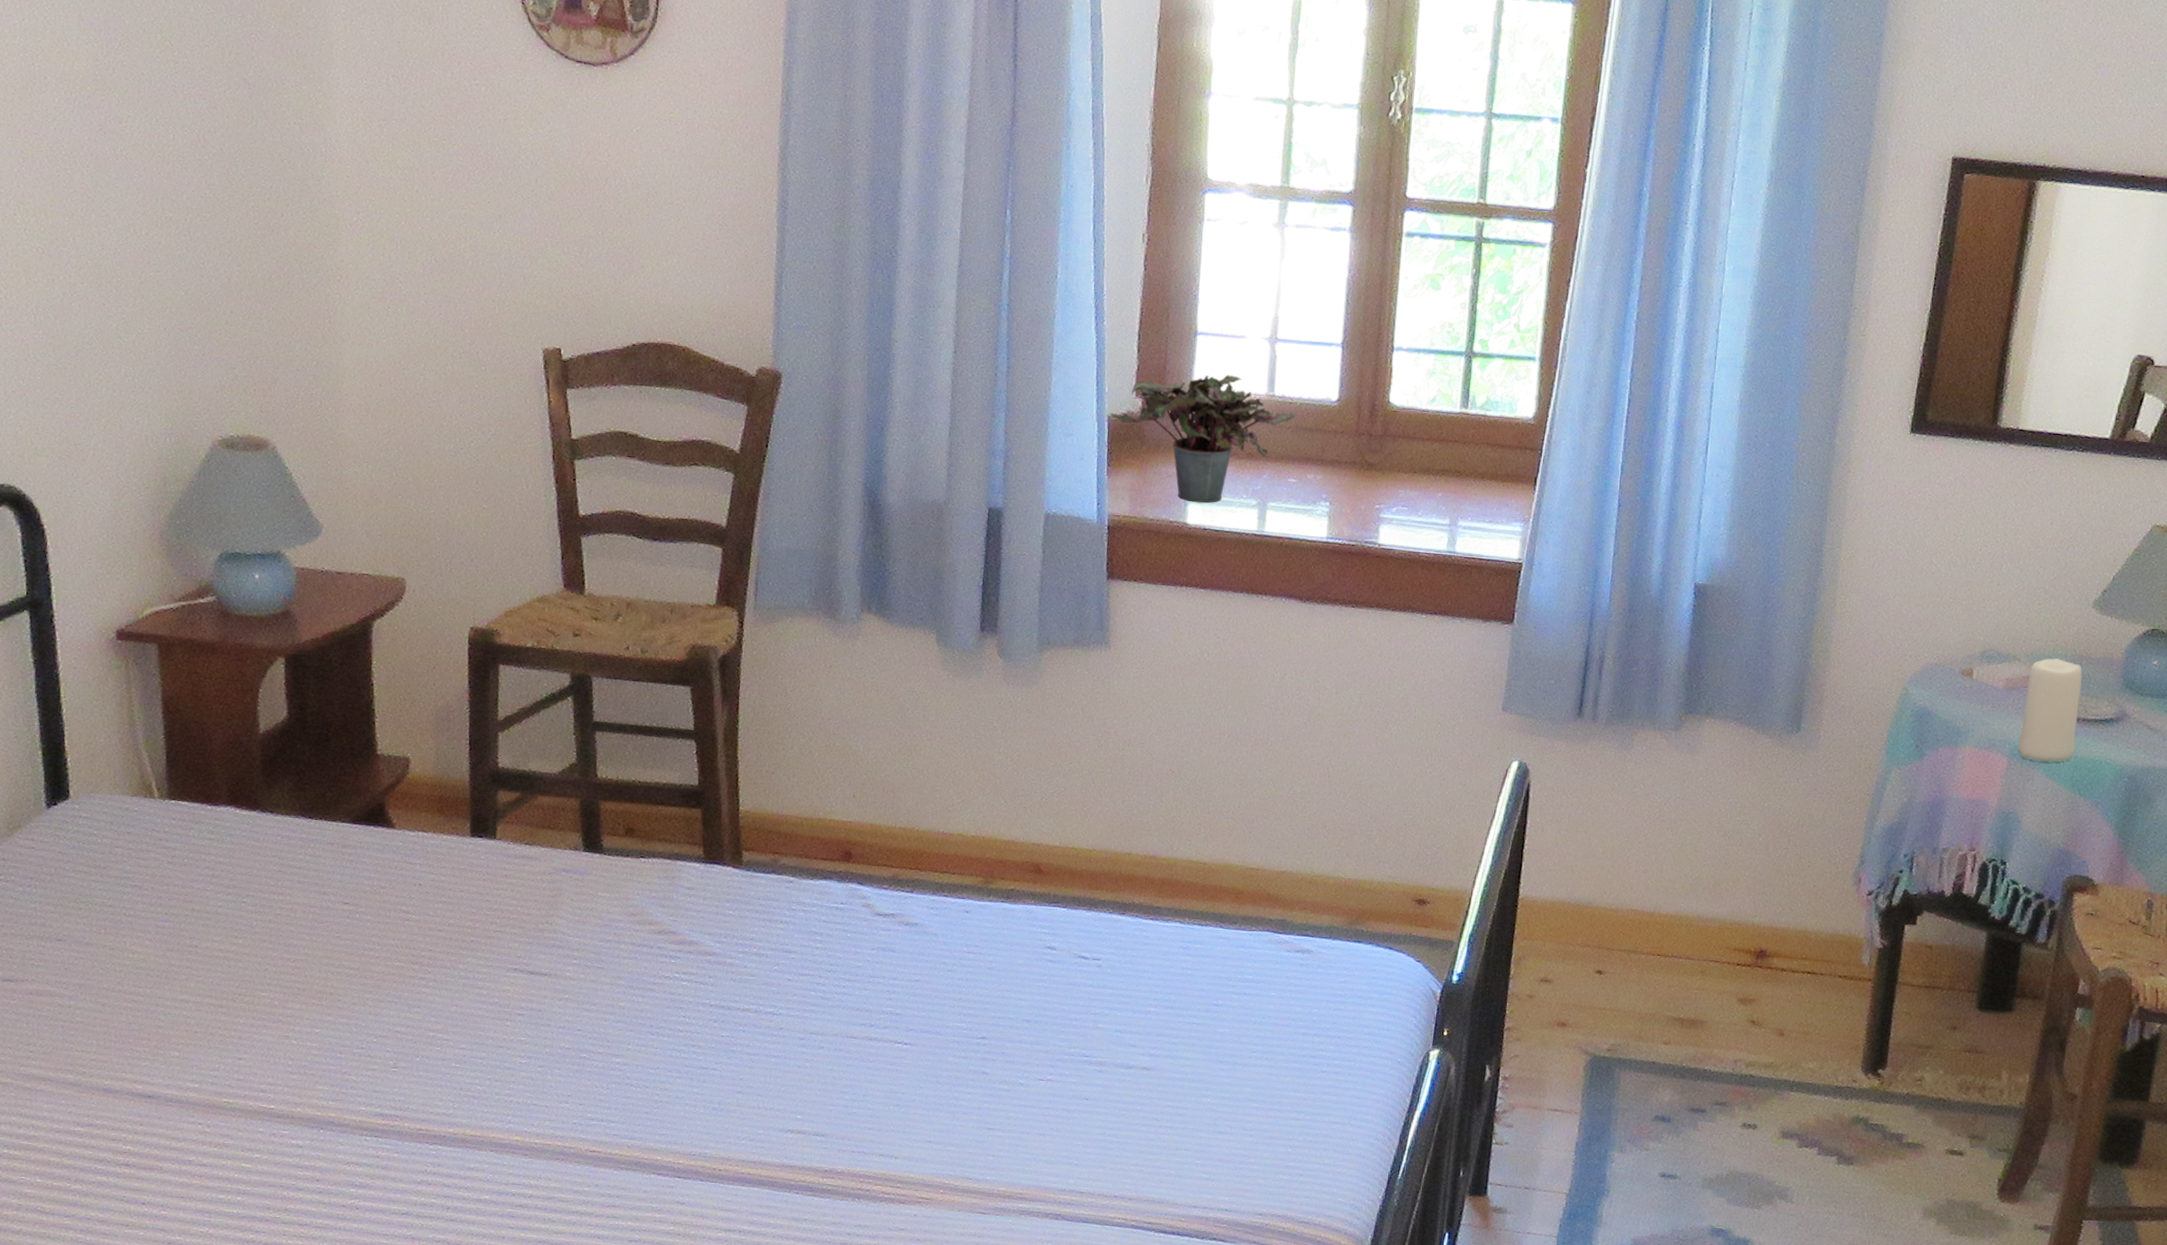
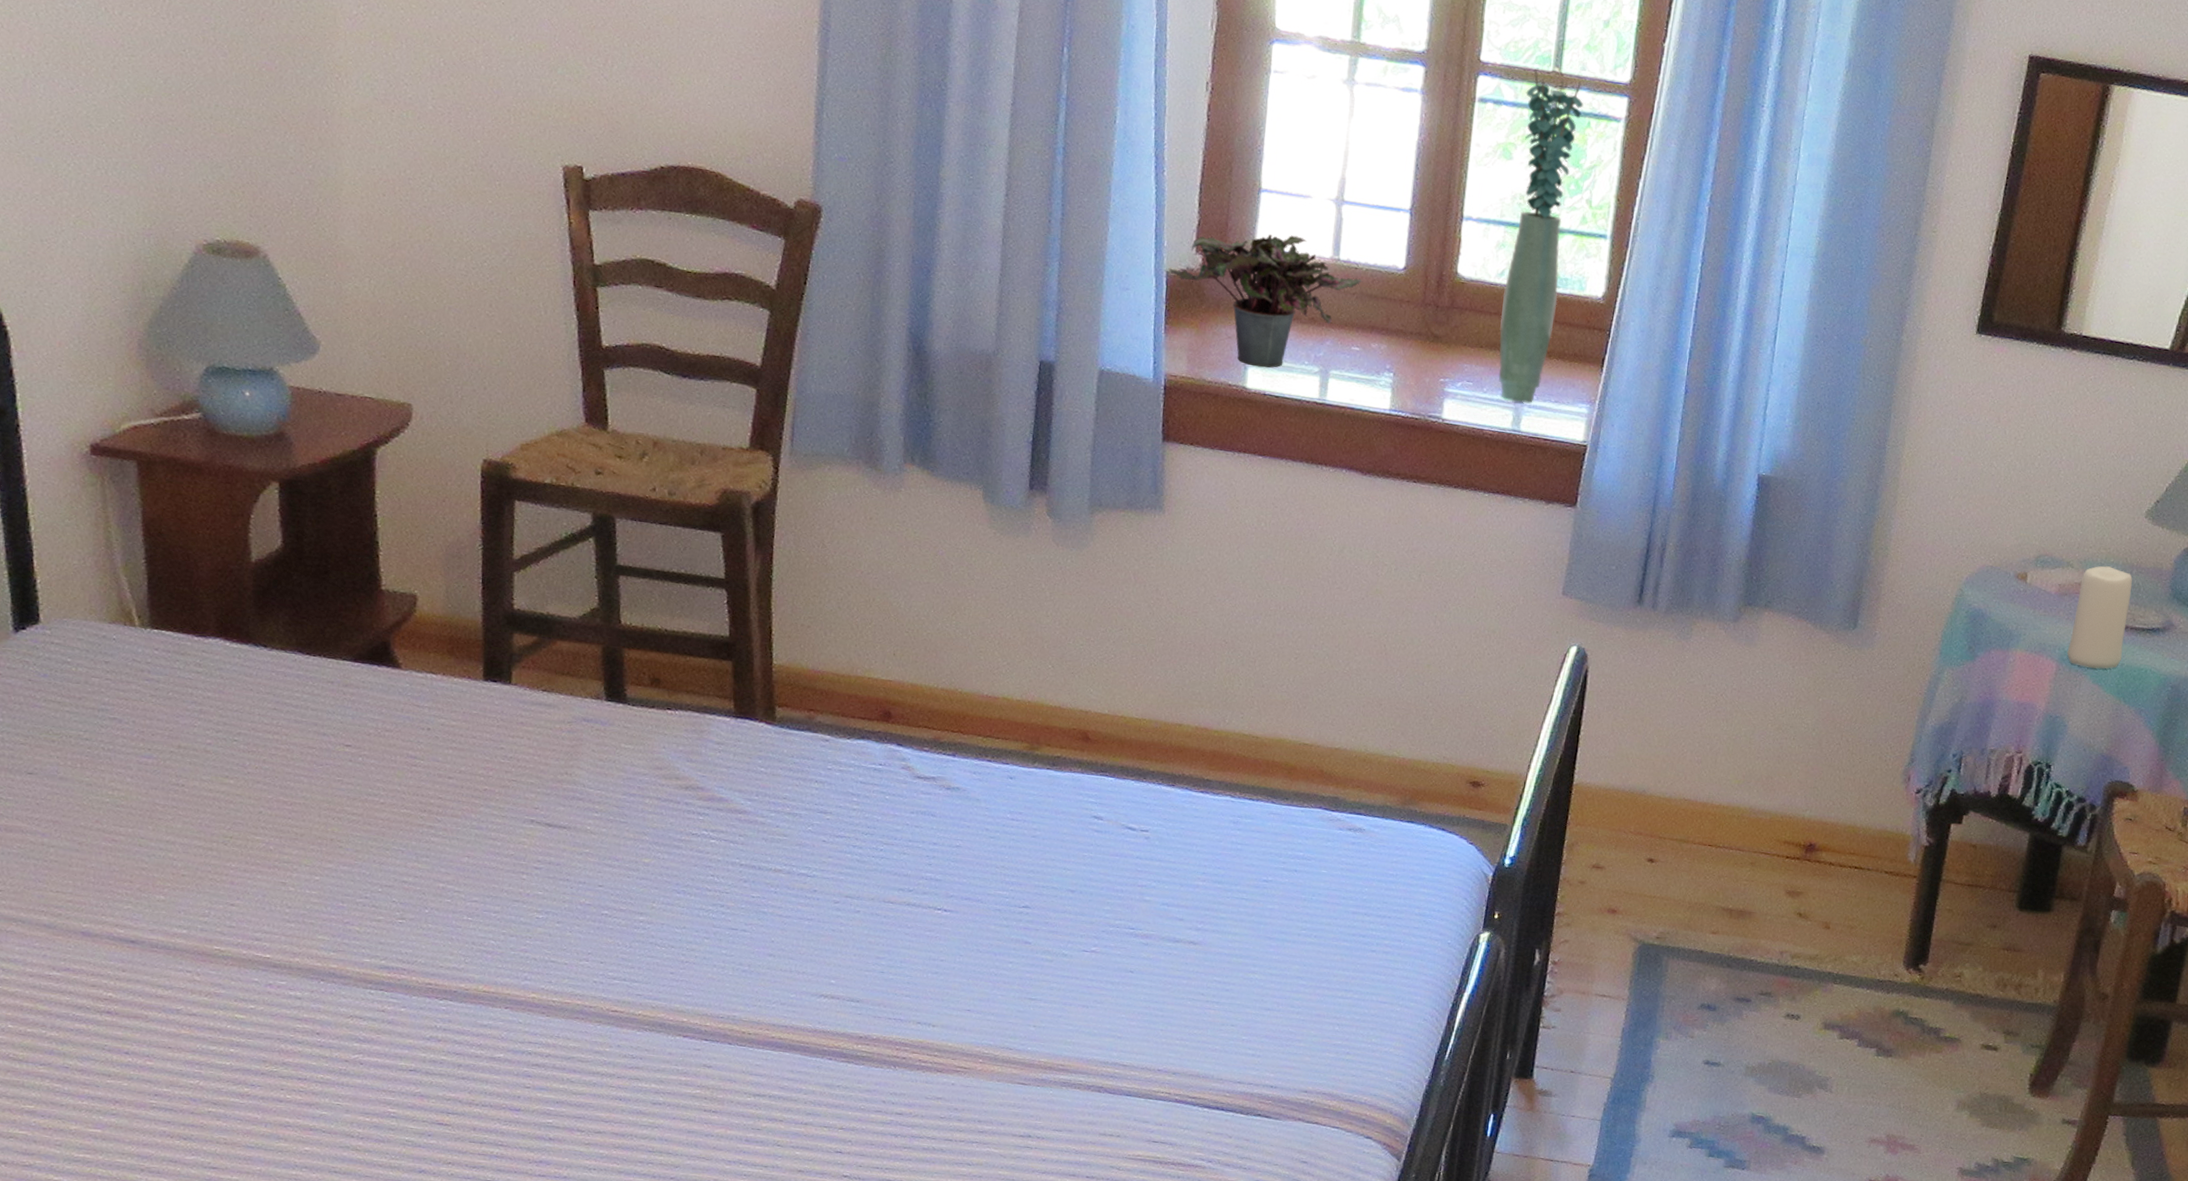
vase: none [1432,202,1509,525] -> present [1498,69,1584,403]

